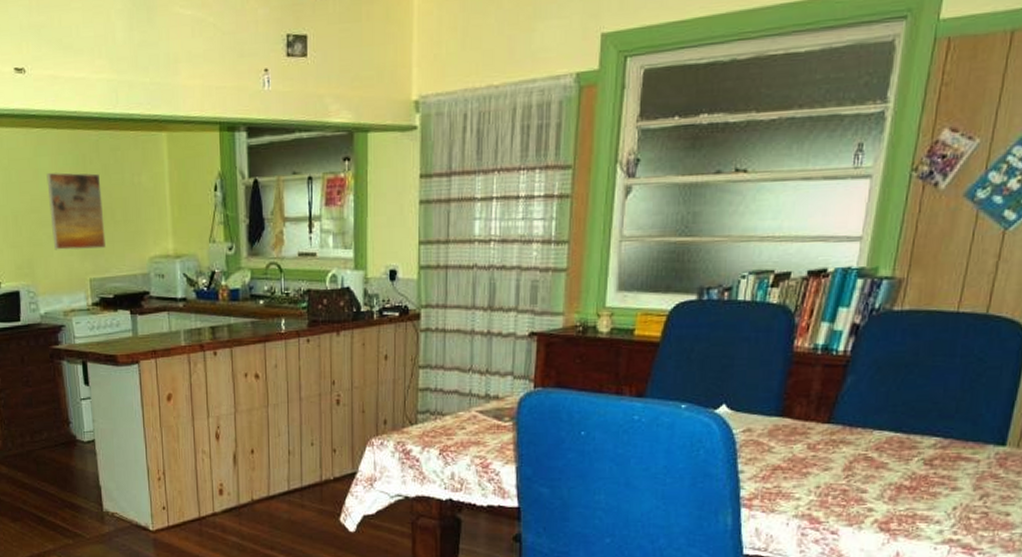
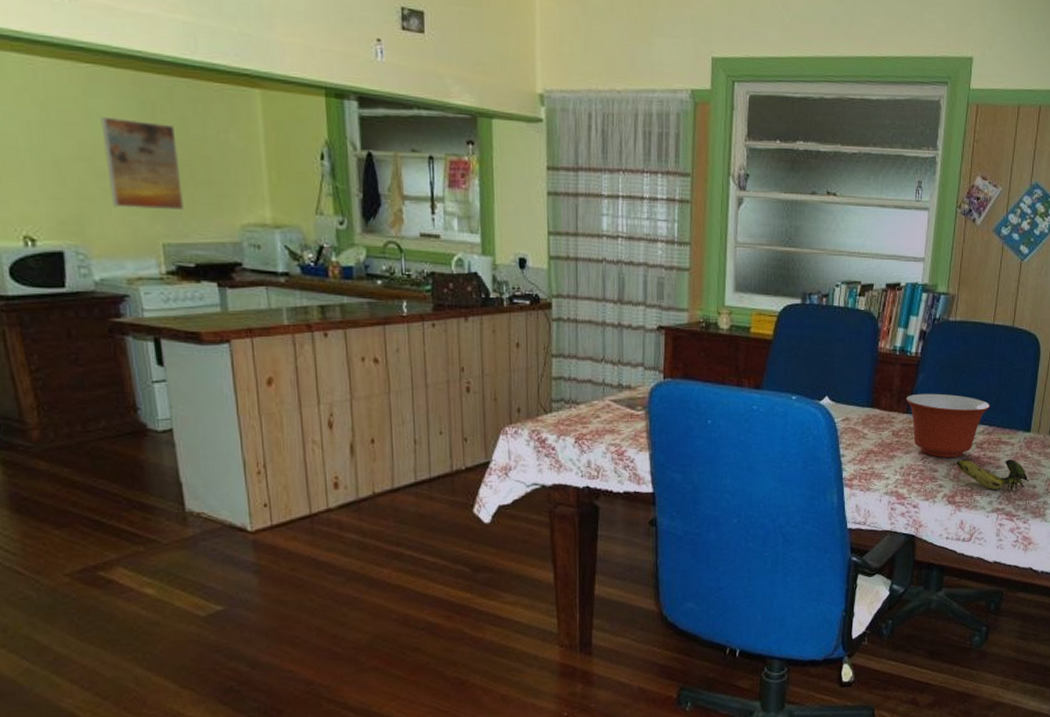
mixing bowl: none [827,399,947,476] -> present [905,393,990,457]
banana: none [894,477,1001,519] -> present [956,458,1030,491]

